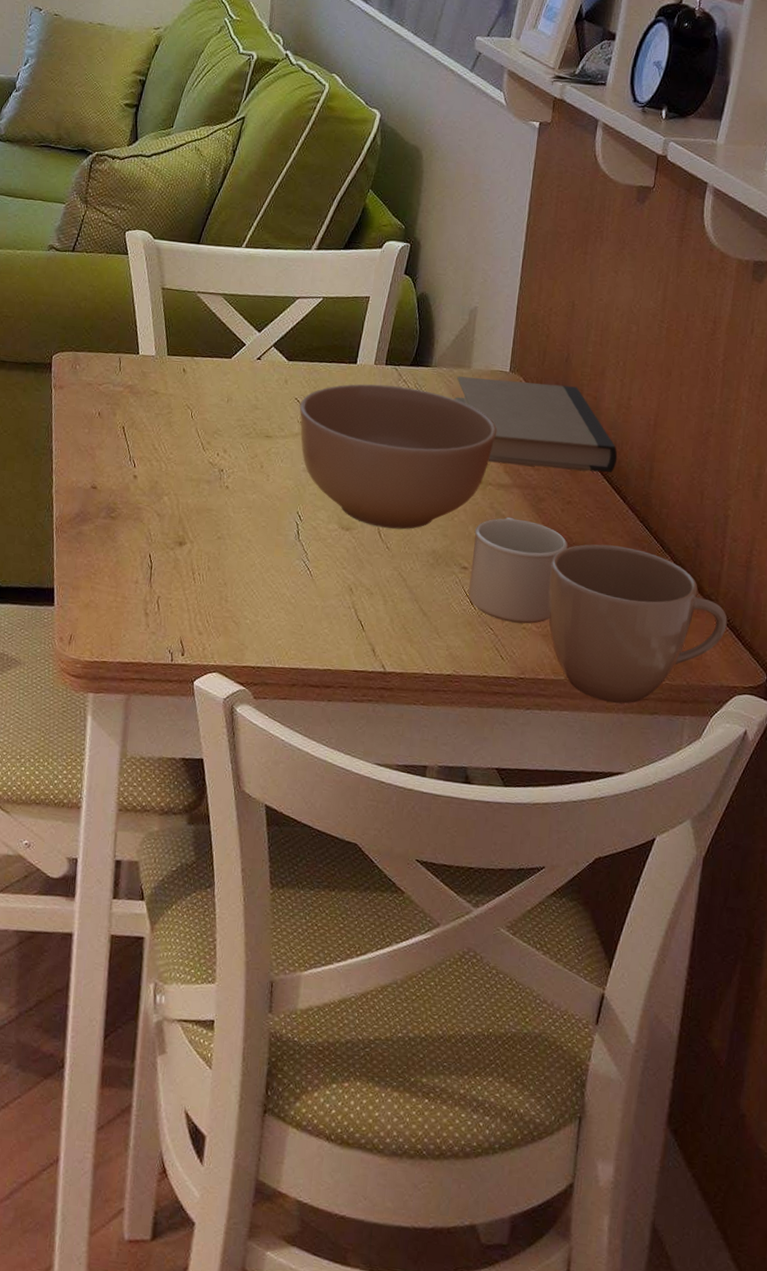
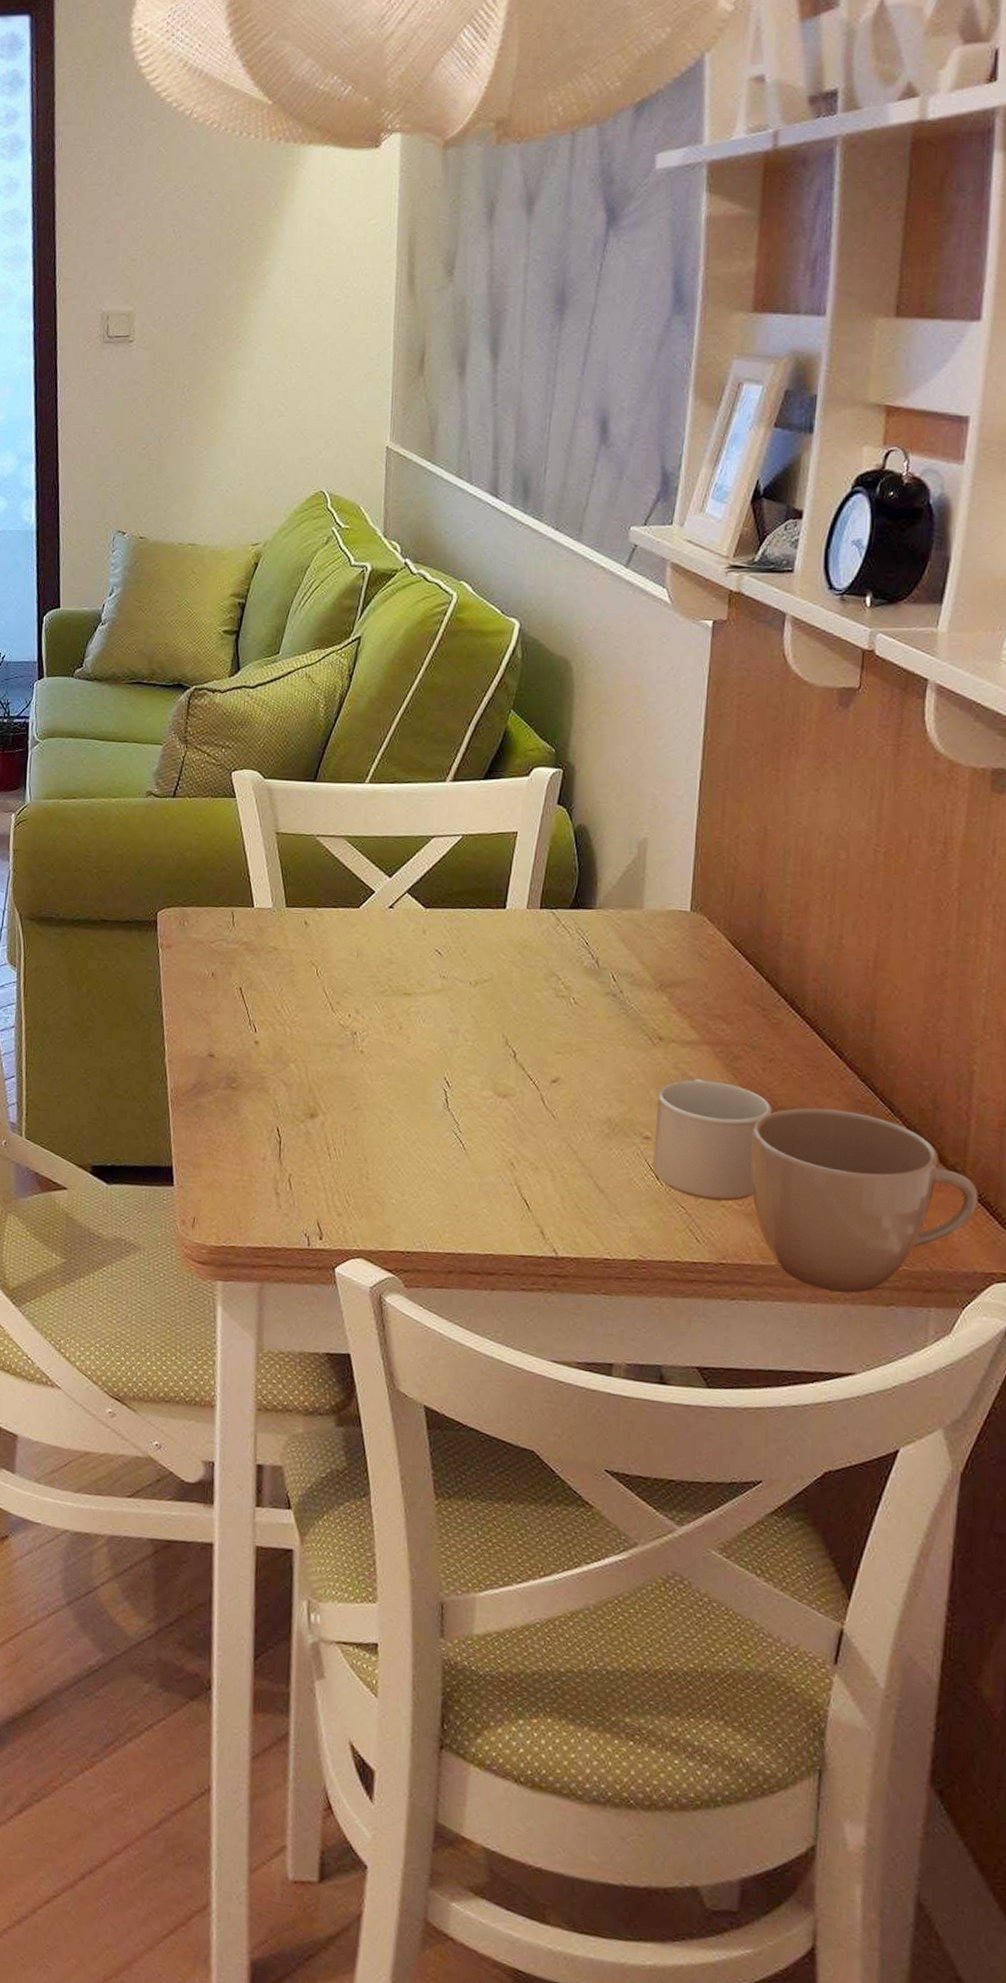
bowl: present [299,384,498,530] -> none [441,931,679,1095]
book: present [454,376,618,473] -> none [624,918,830,1025]

